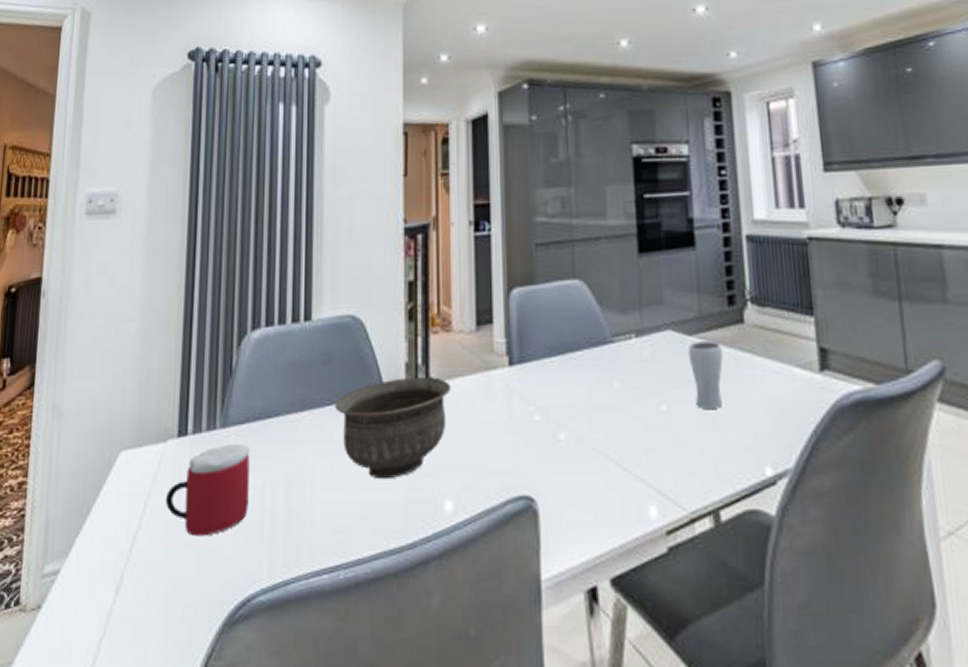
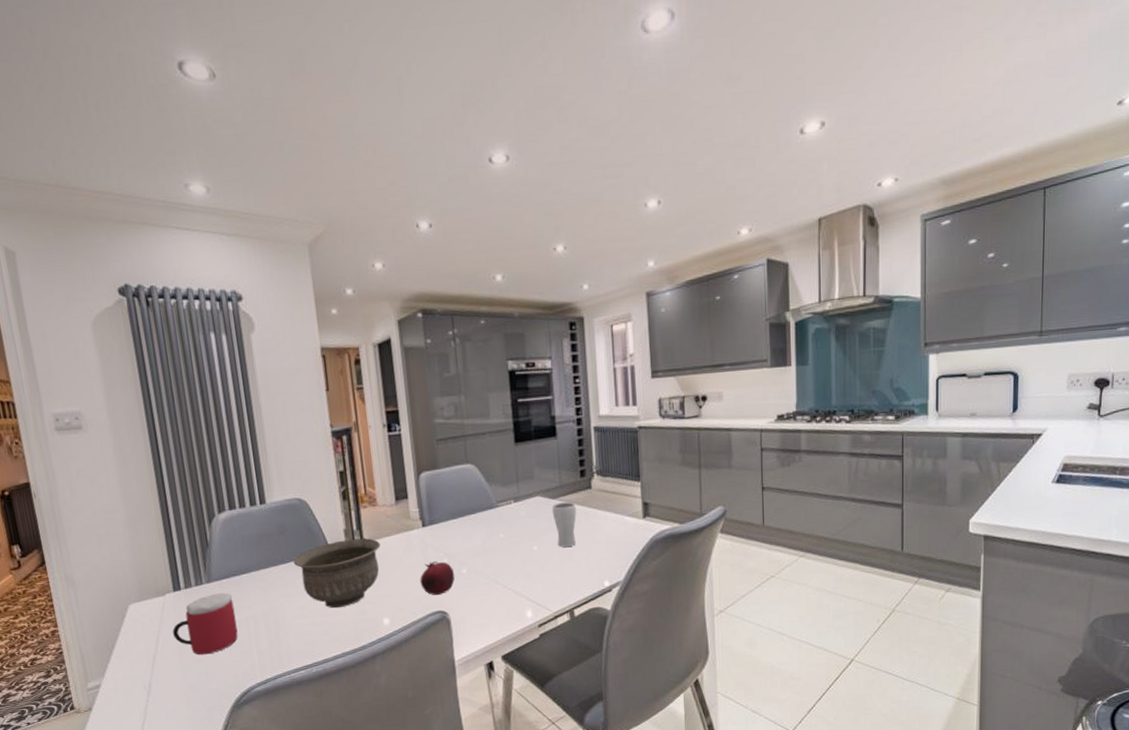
fruit: none [500,417,549,472] -> present [420,561,455,596]

